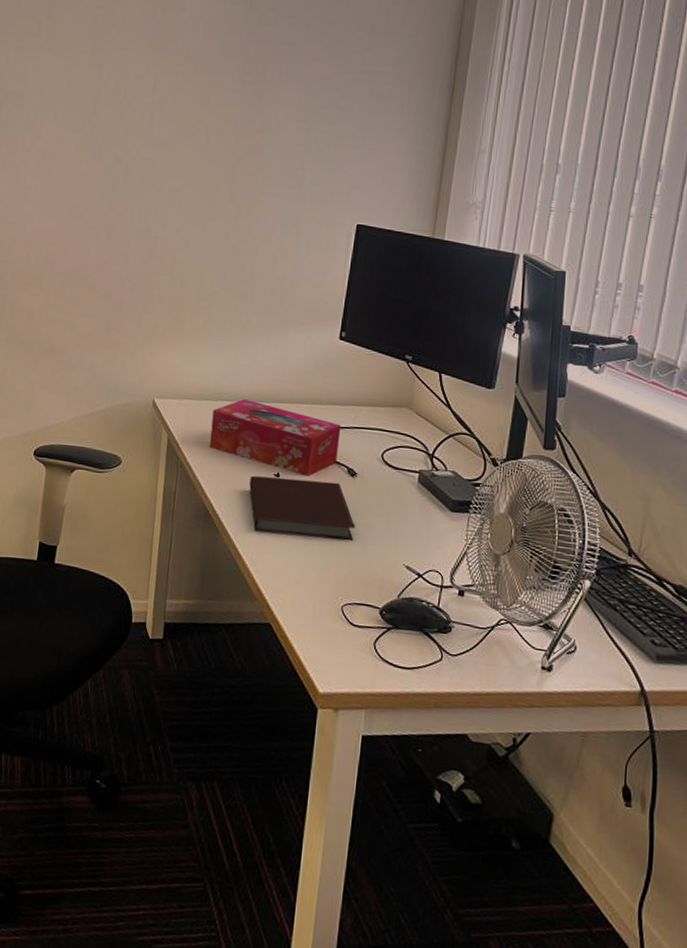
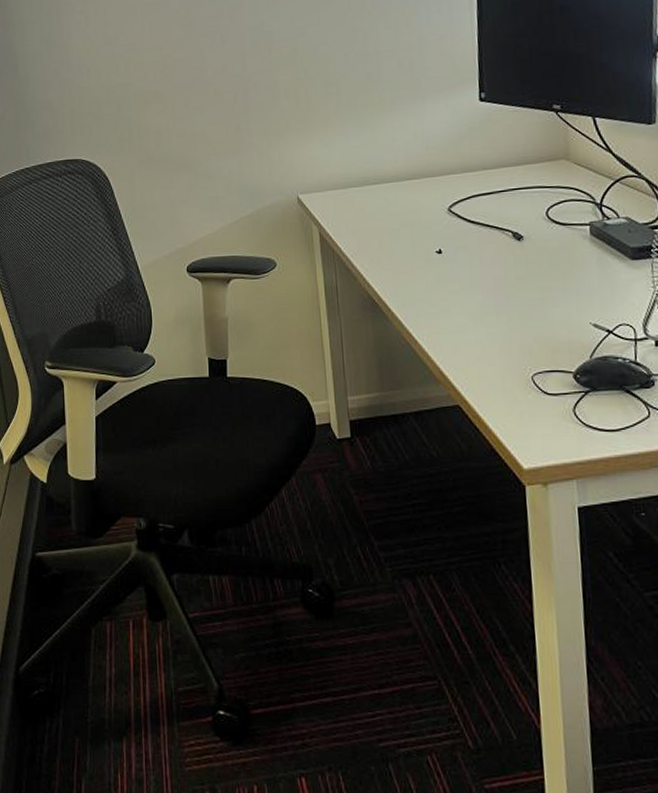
tissue box: present [209,398,341,477] -> none [360,179,500,248]
notebook: present [249,475,355,542] -> none [411,249,532,313]

